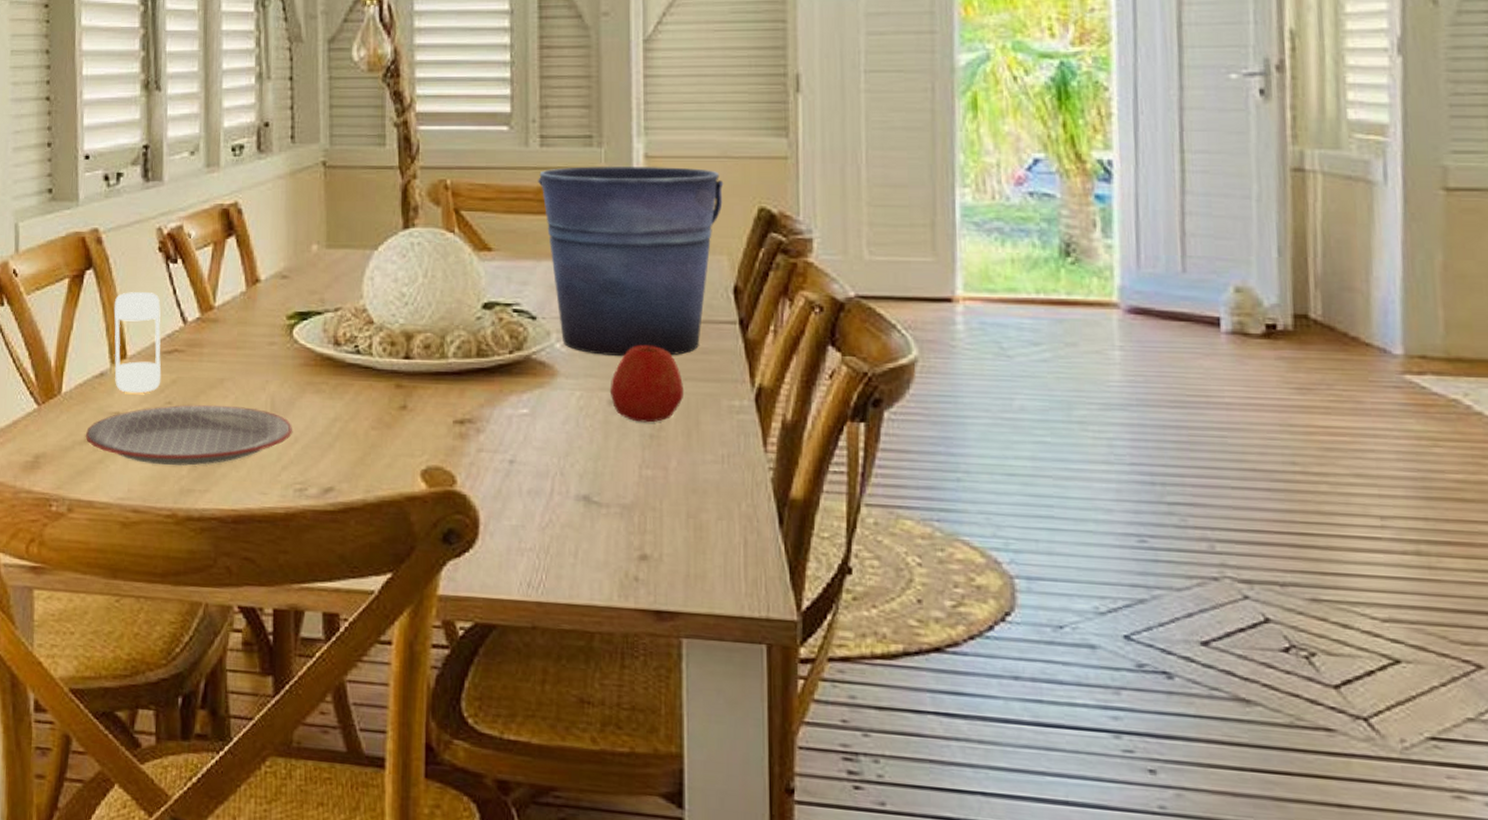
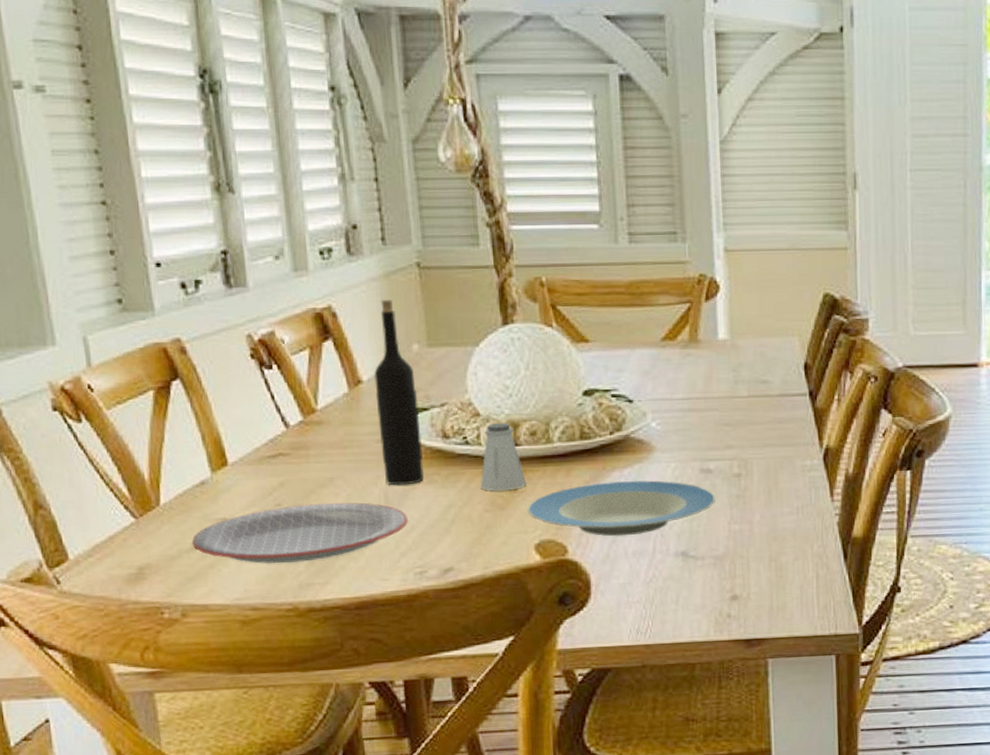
motion sensor: present [114,292,162,394] -> none [207,399,268,499]
wine bottle: none [271,198,314,393] -> present [374,300,425,486]
saltshaker: none [368,332,416,407] -> present [480,422,526,491]
plate: none [416,407,625,471] -> present [527,480,715,537]
bucket: present [538,167,724,357] -> none [628,259,794,431]
apple: present [609,344,683,423] -> none [701,418,764,486]

